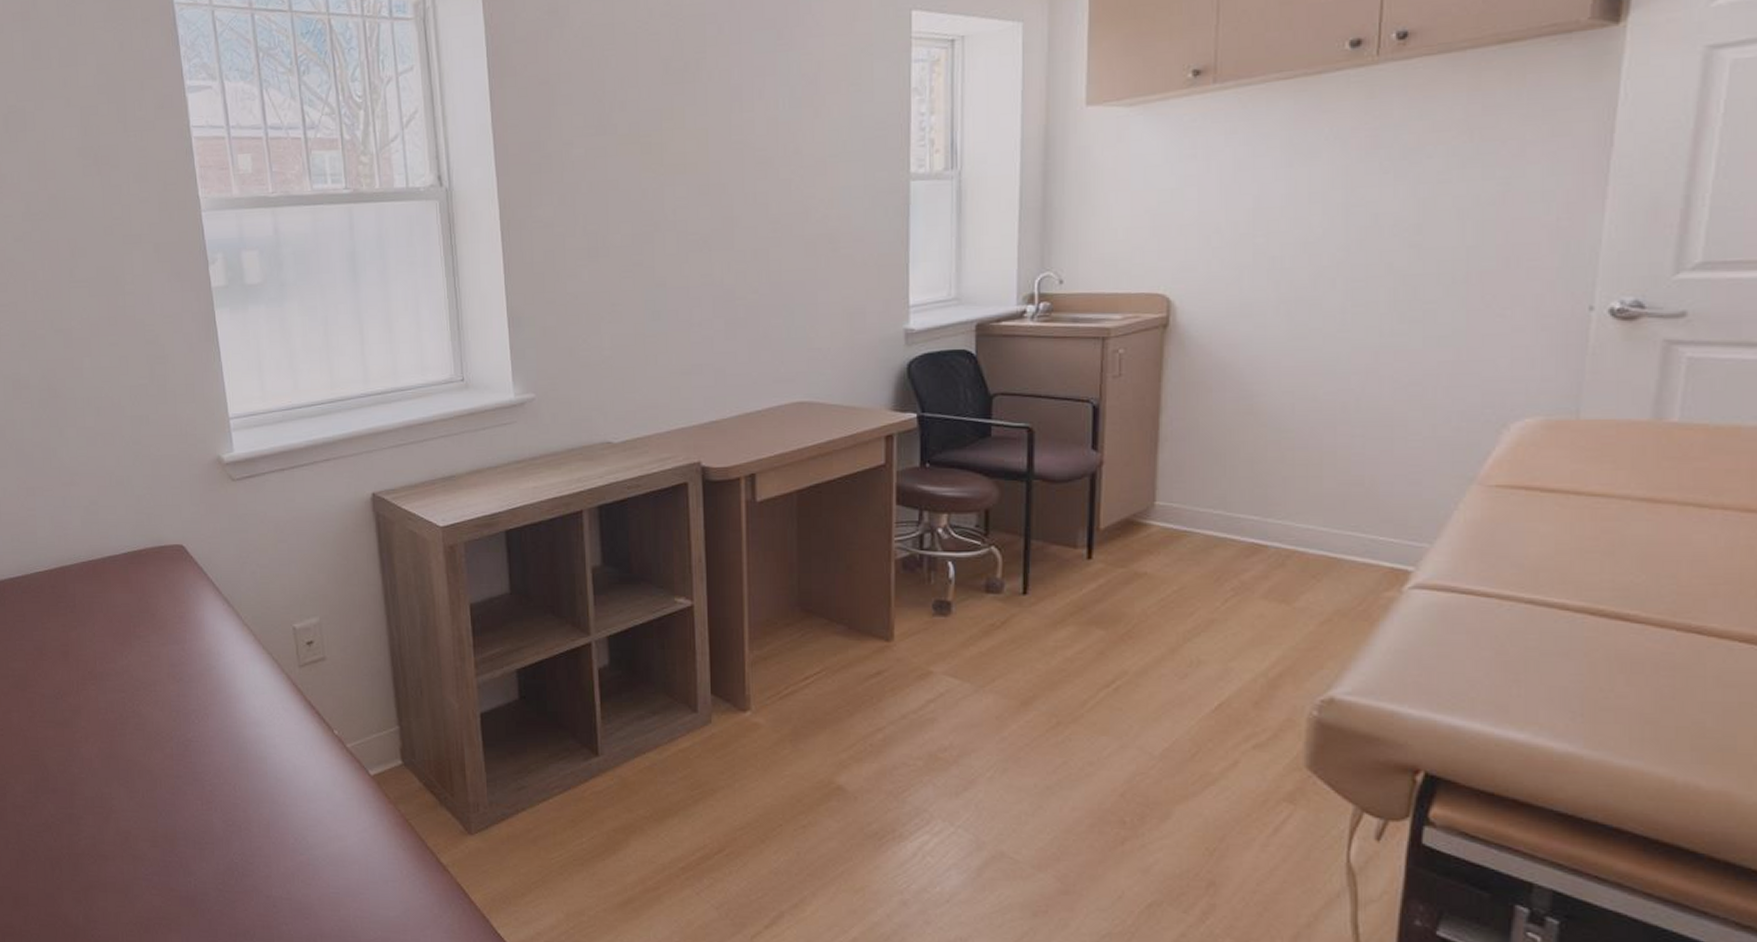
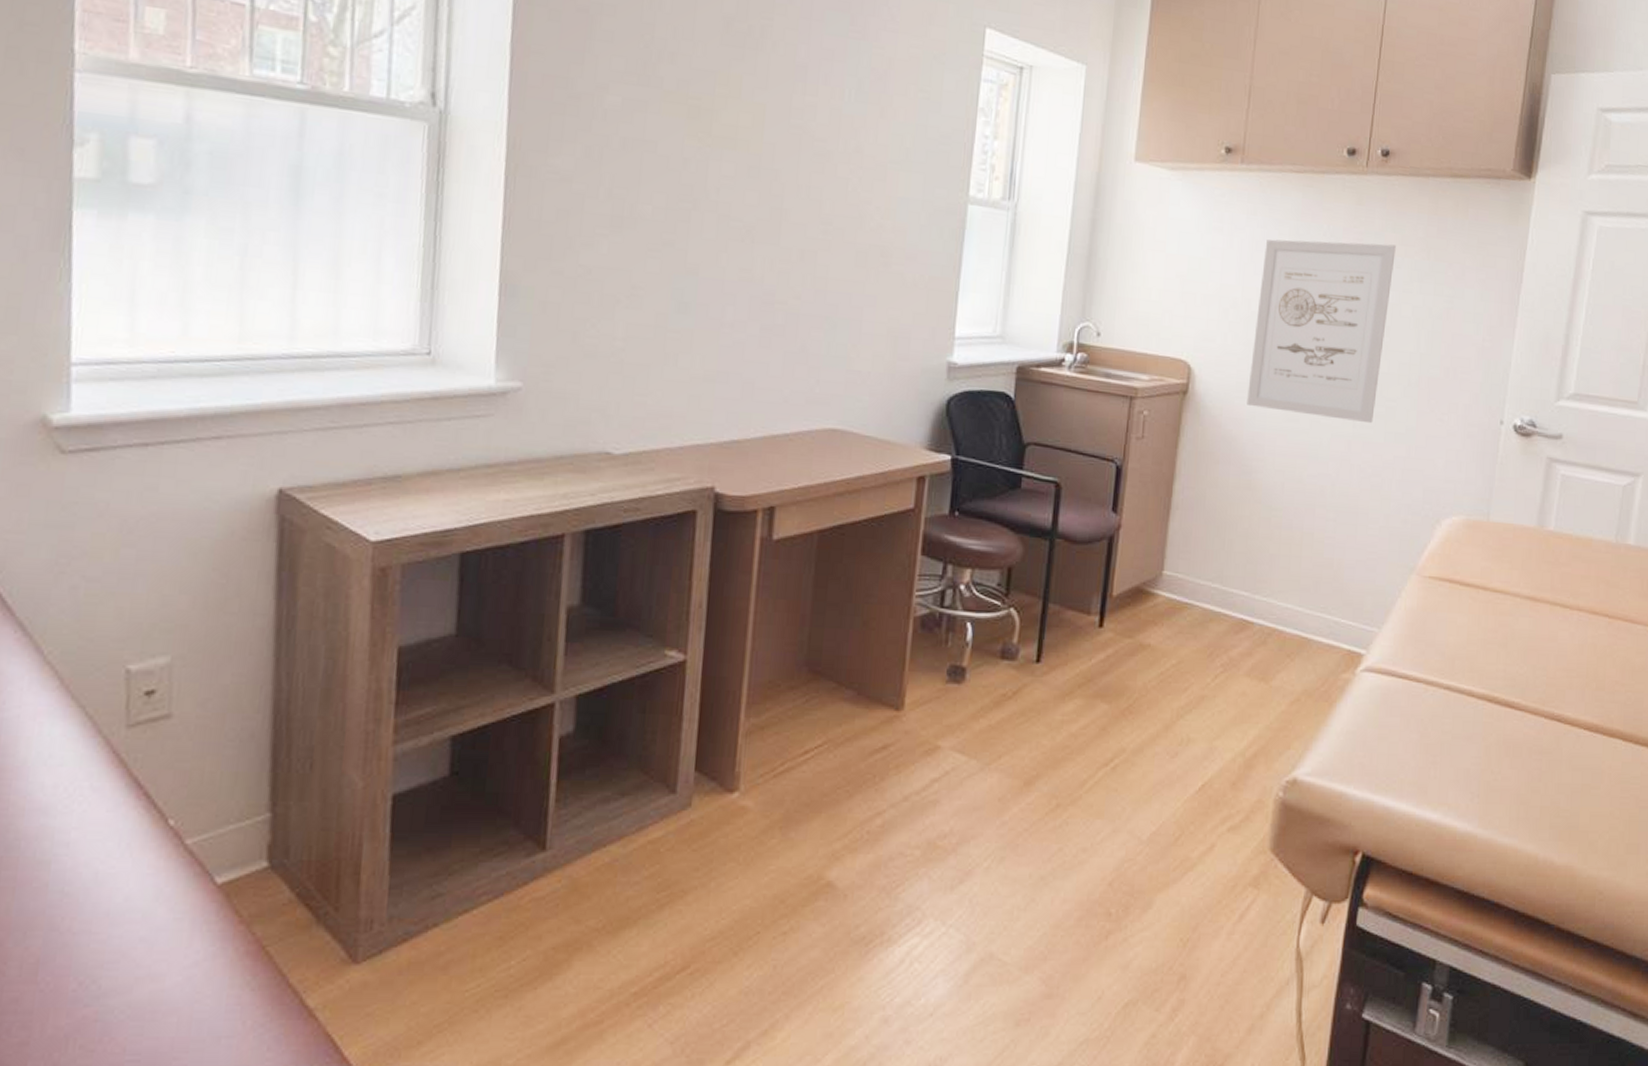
wall art: none [1241,134,1424,331] -> present [1247,239,1396,424]

